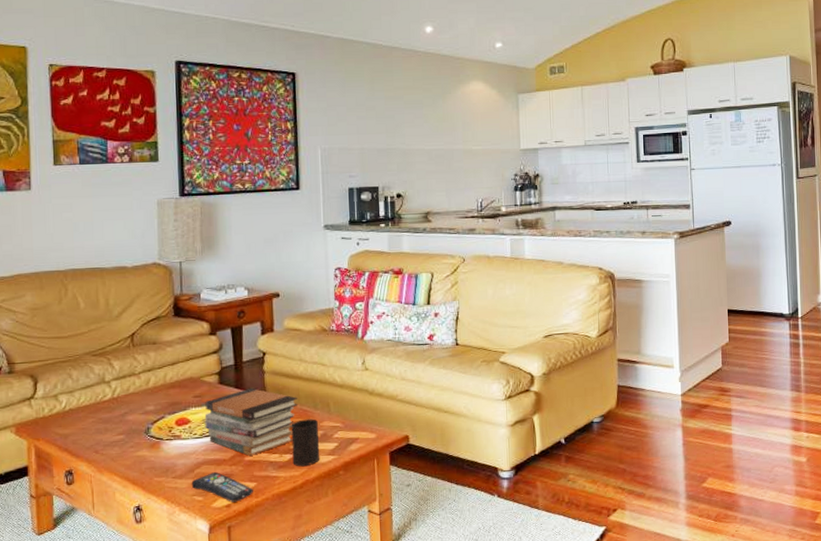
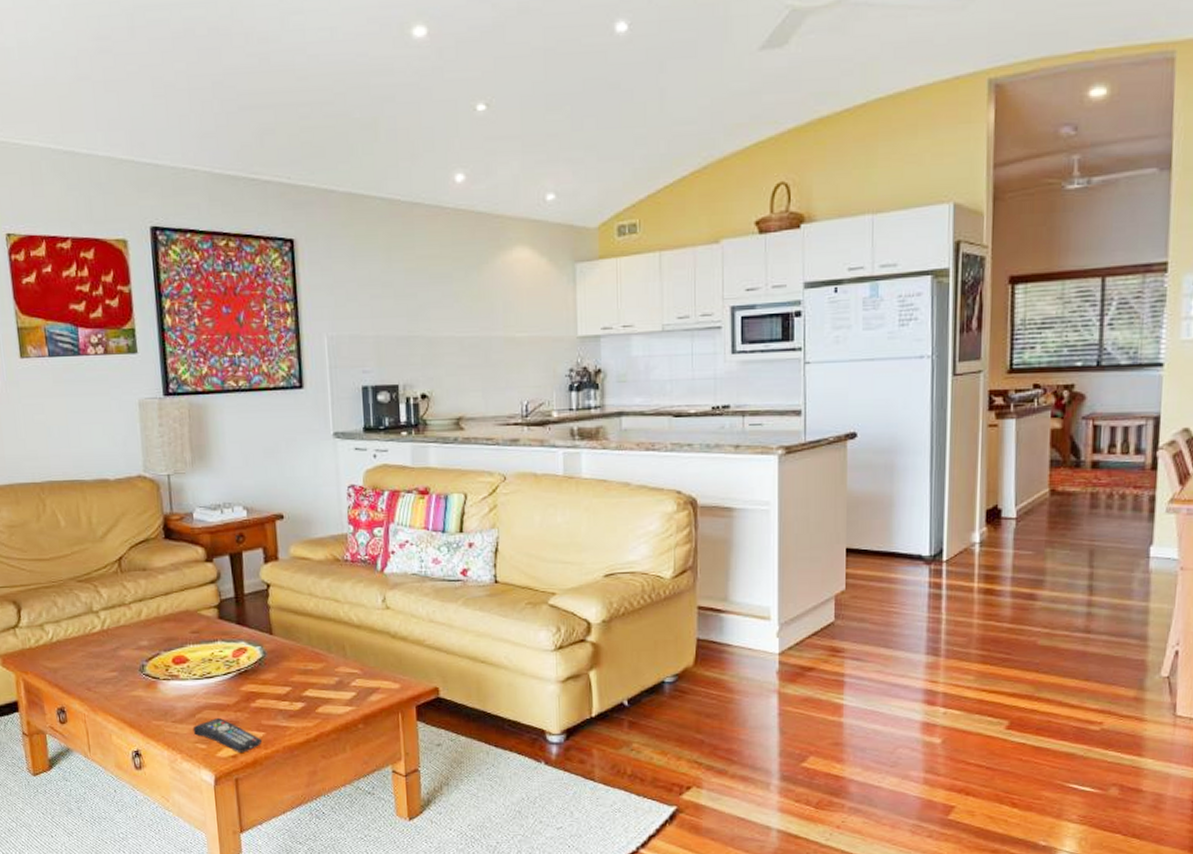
book stack: present [204,388,299,456] -> none [204,624,310,702]
cup: present [291,419,320,467] -> none [301,663,336,717]

